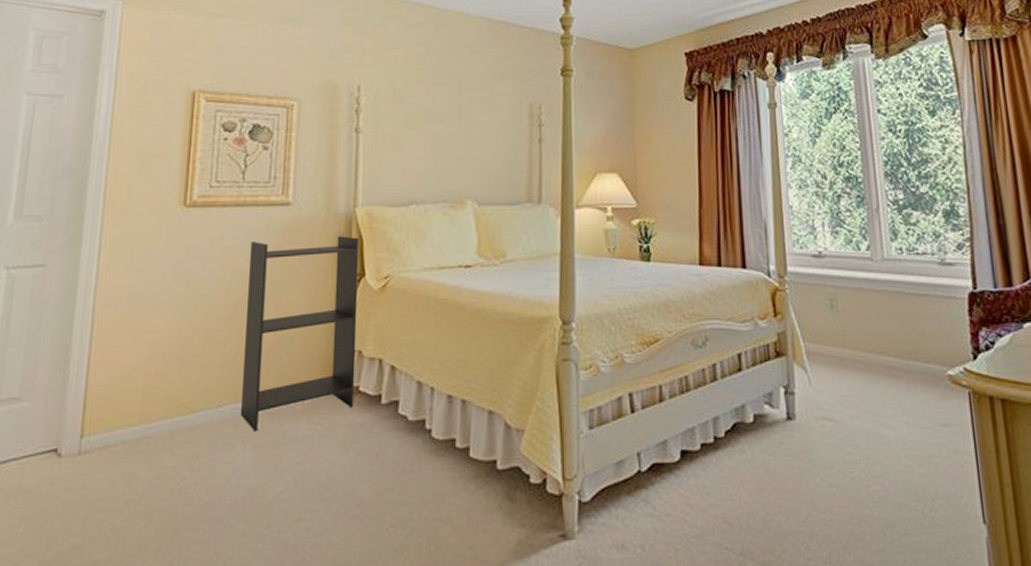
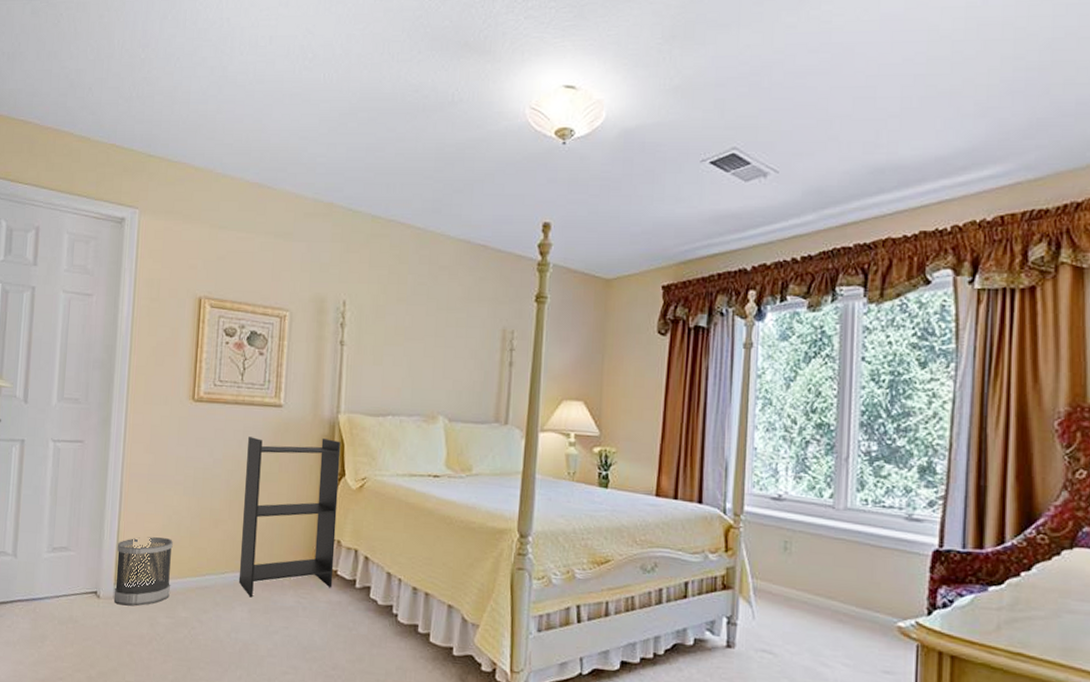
wastebasket: none [79,371,158,462] -> present [113,537,173,606]

